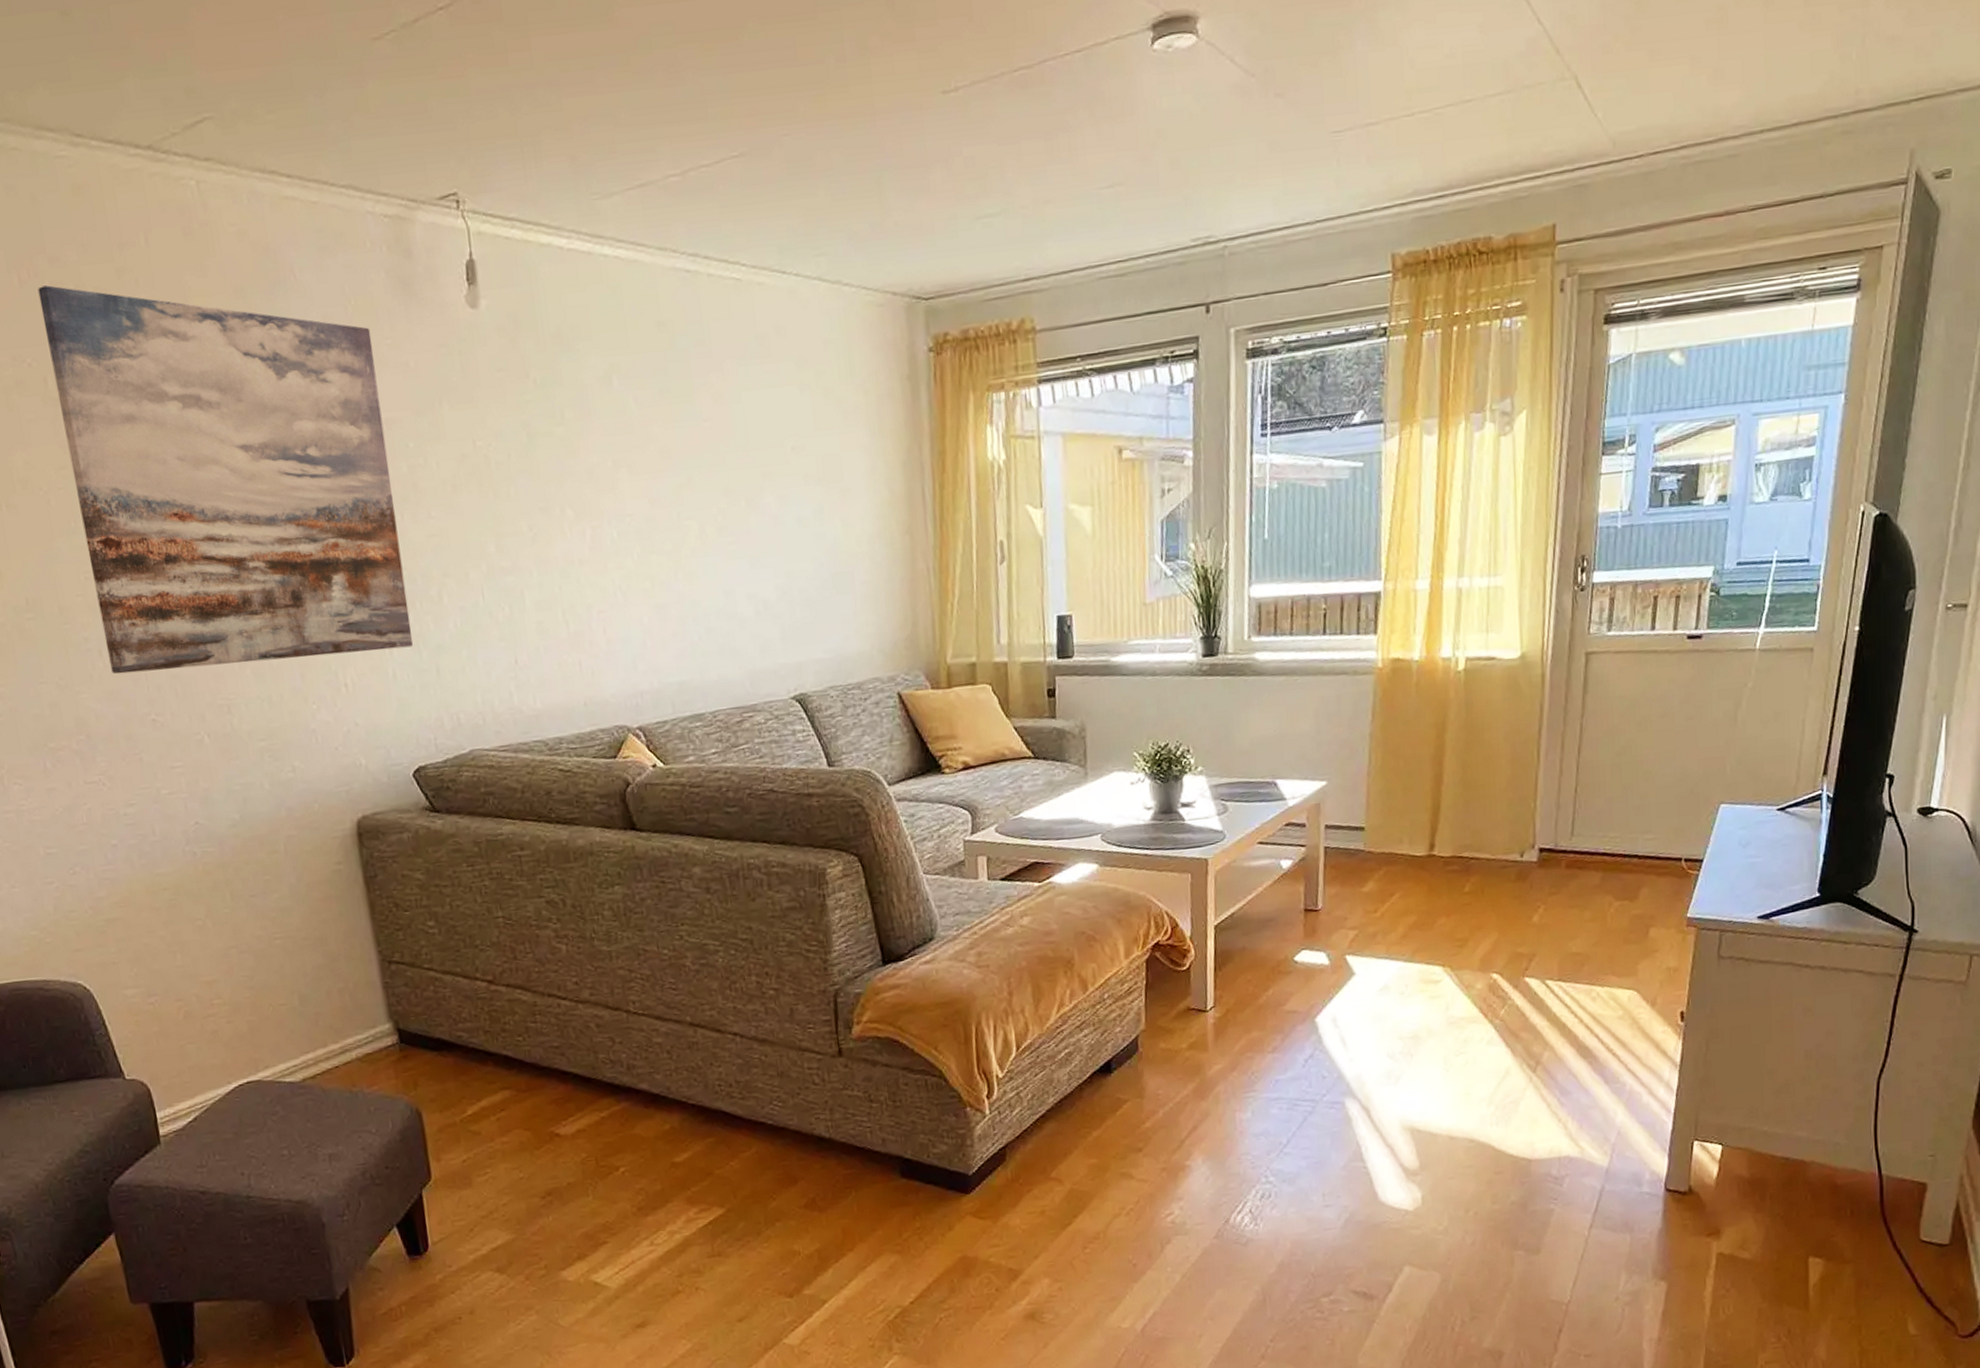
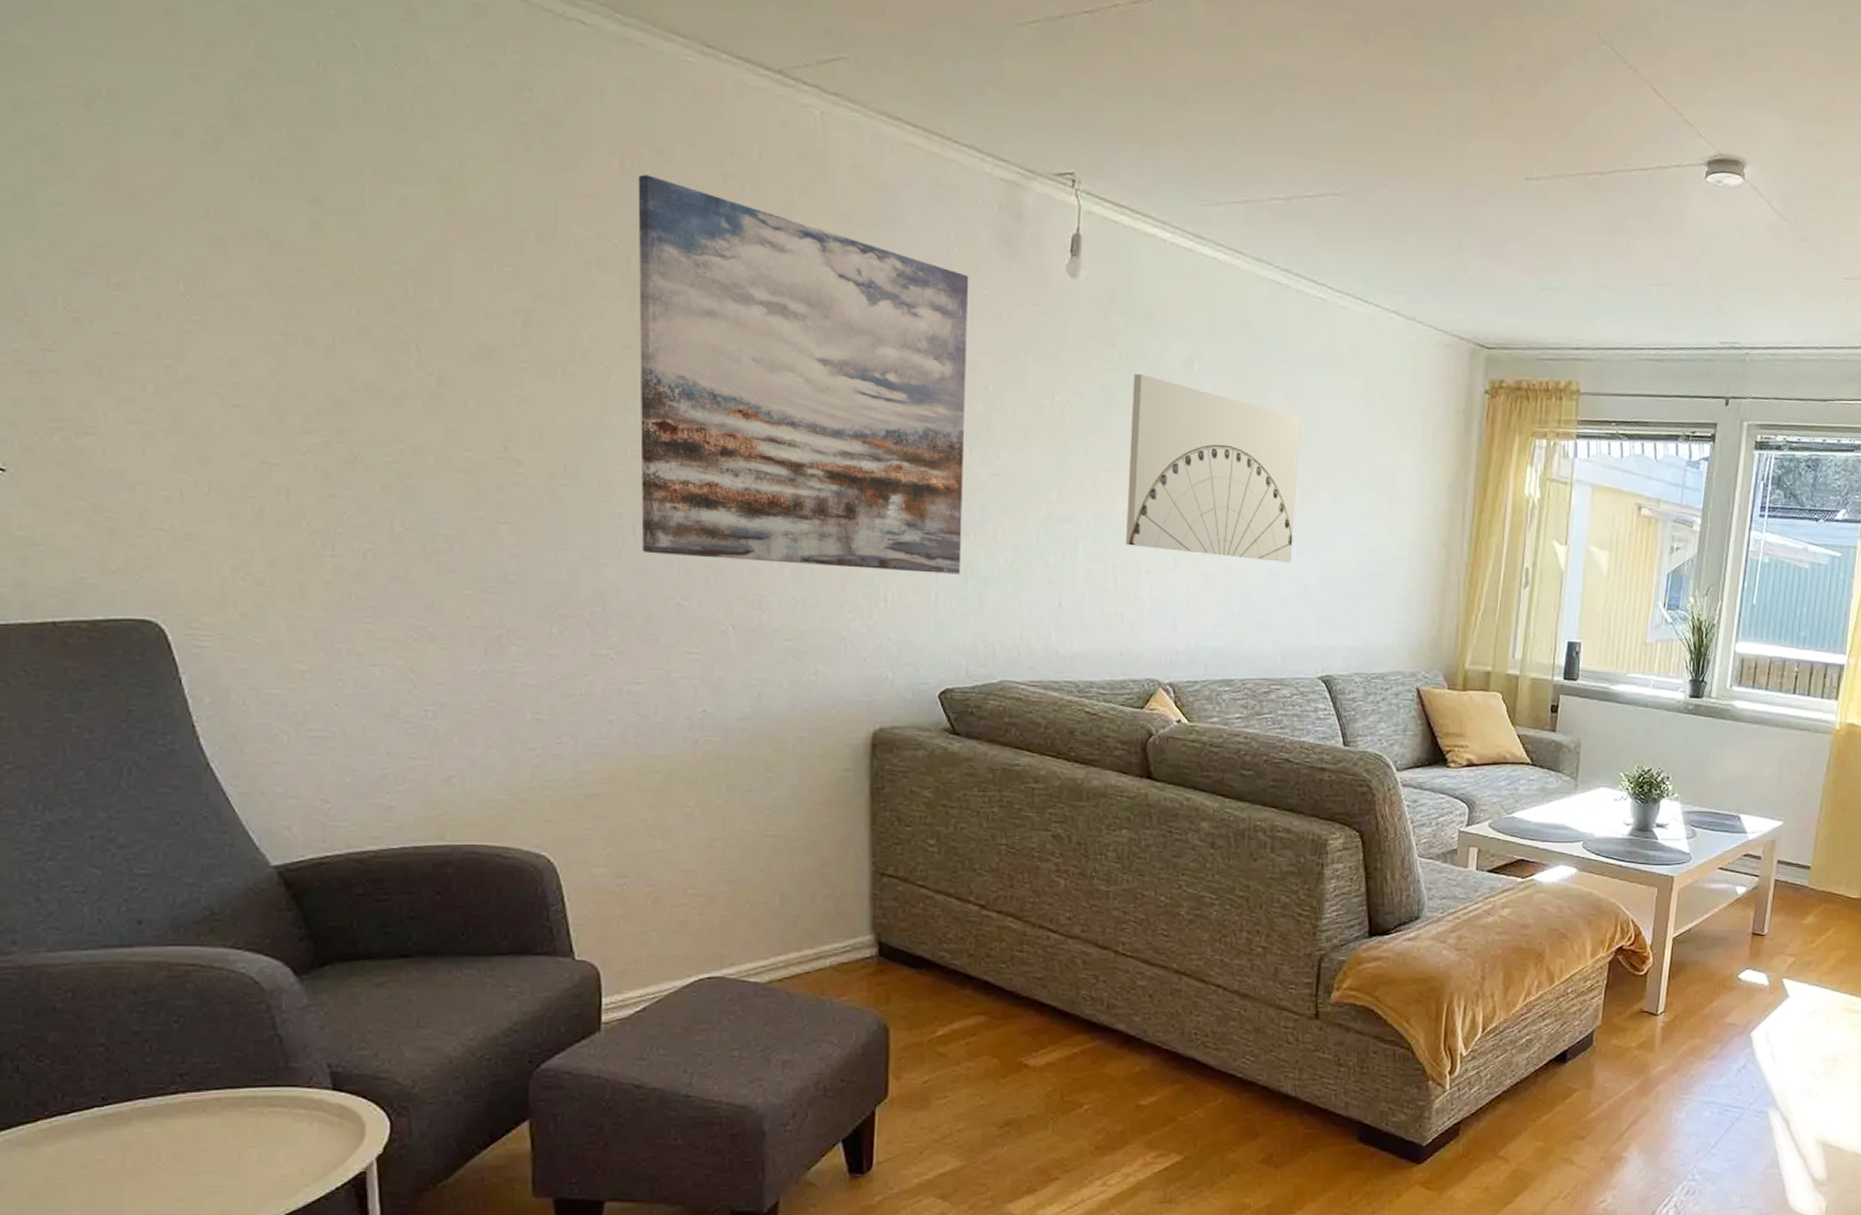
wall art: none [552,399,745,589] -> present [1125,373,1301,563]

